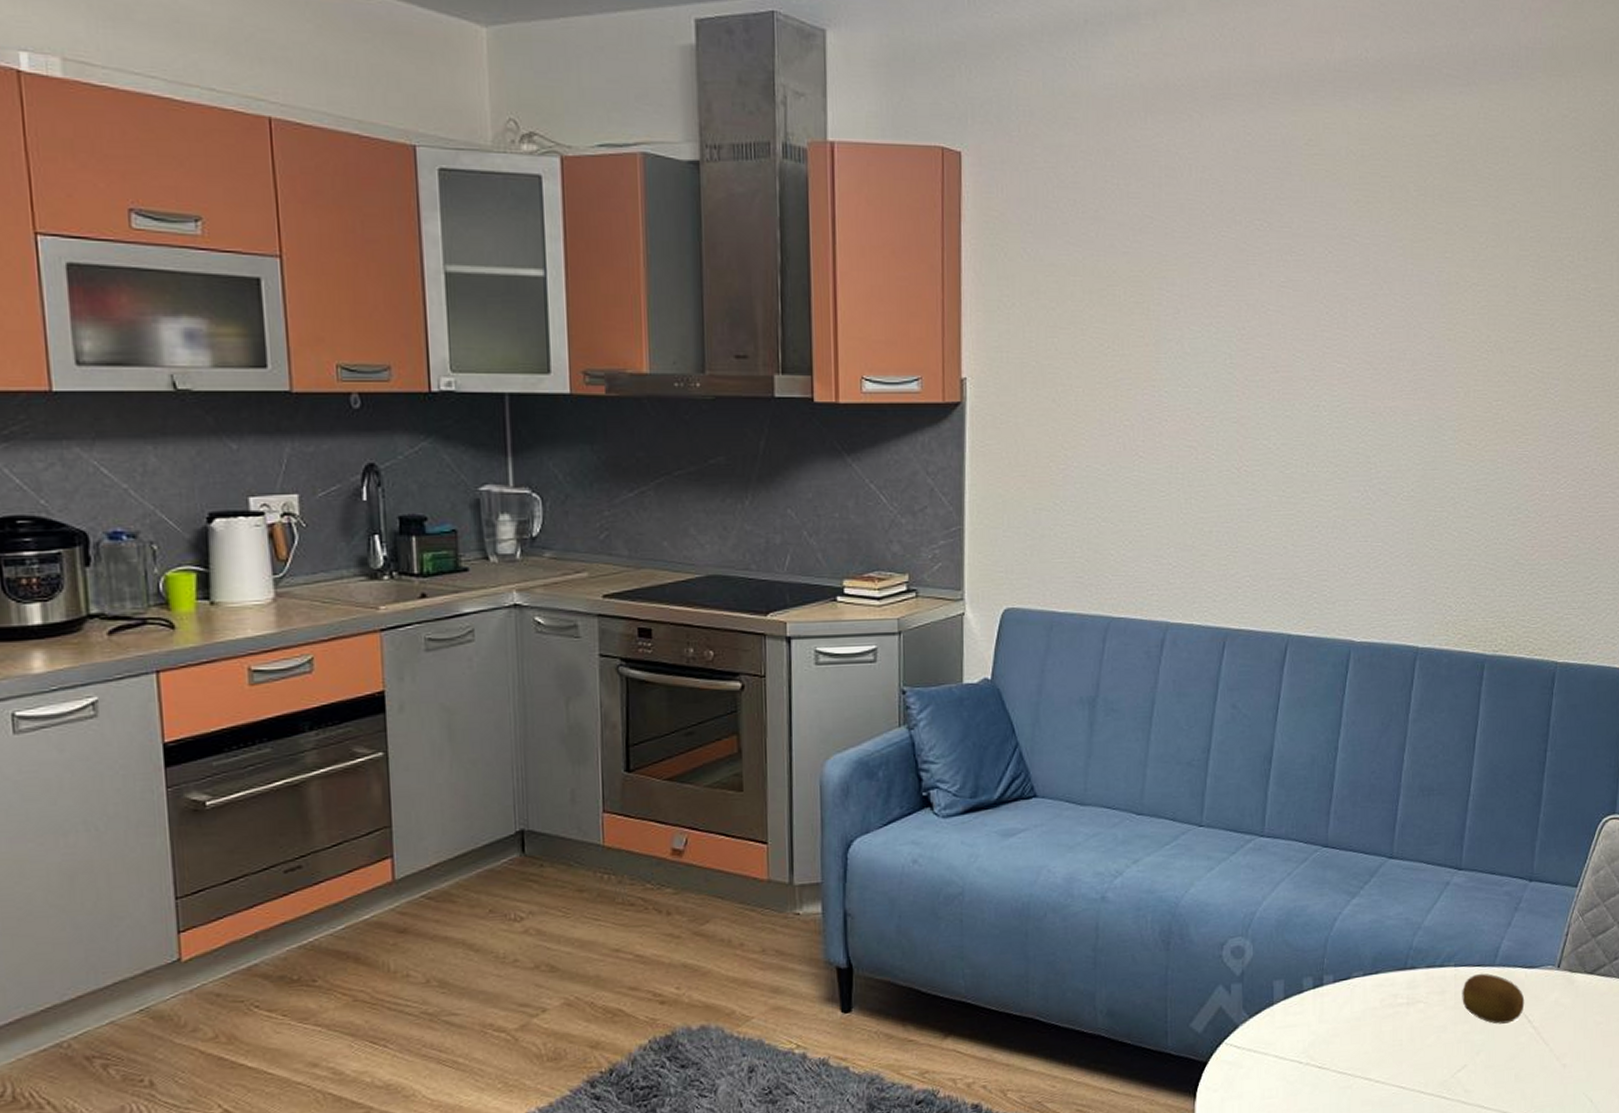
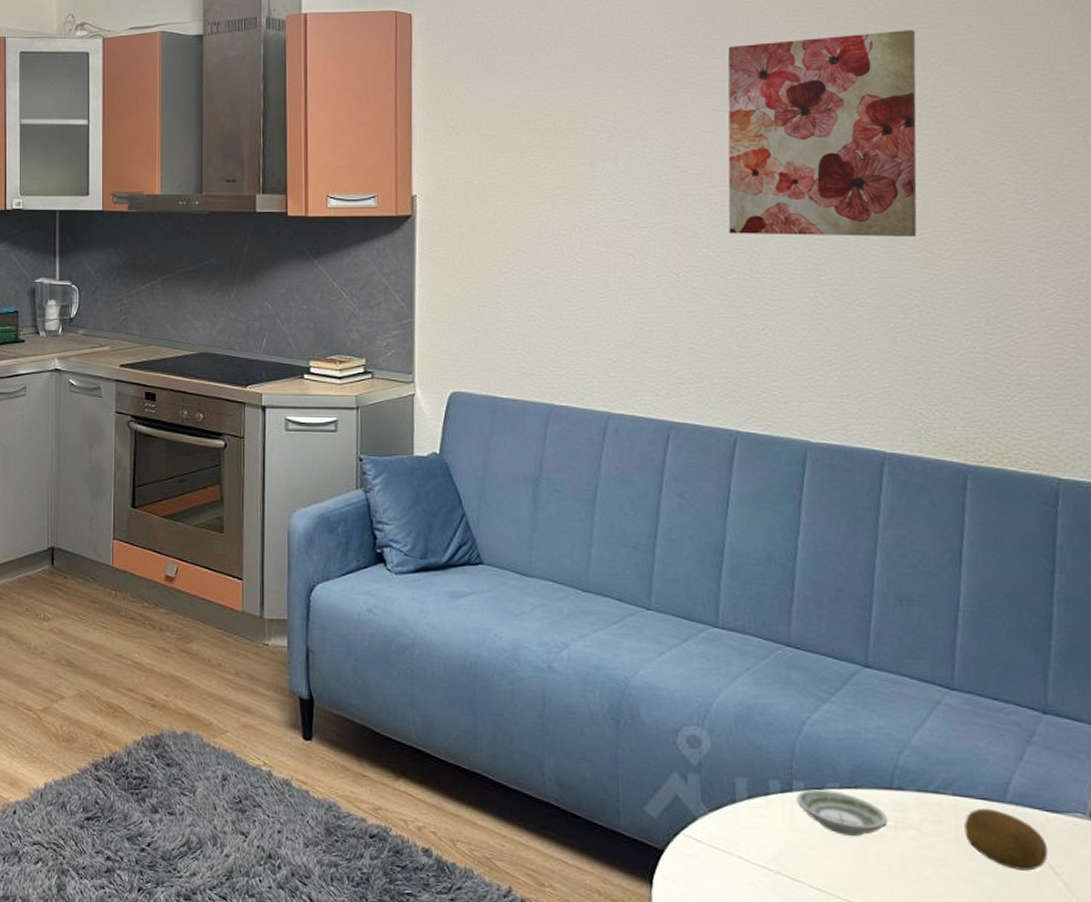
wall art: none [1289,206,1468,428] -> present [727,30,917,238]
saucer: none [1326,979,1401,1019] -> present [796,789,888,836]

